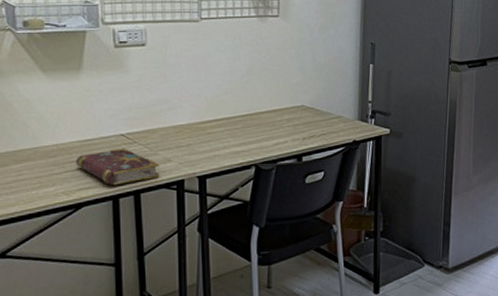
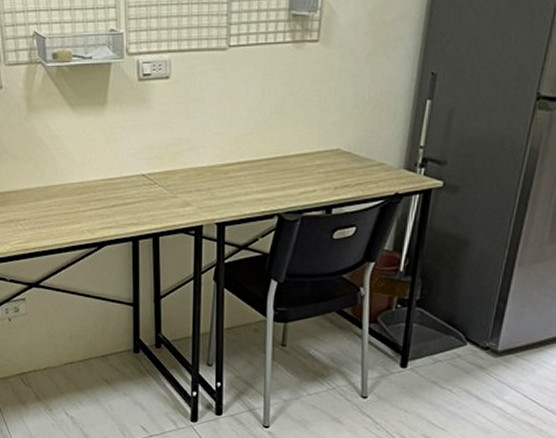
book: present [76,148,160,186] -> none [100,189,179,227]

